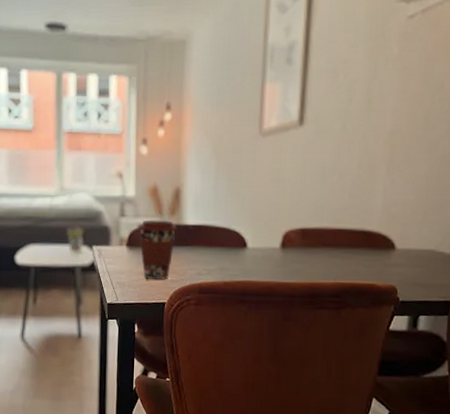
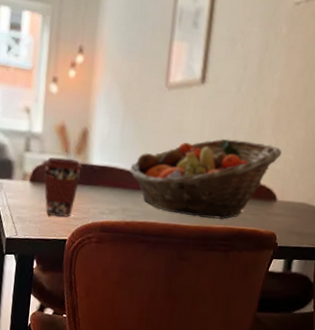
fruit basket: none [225,184,399,275] -> present [129,138,282,220]

